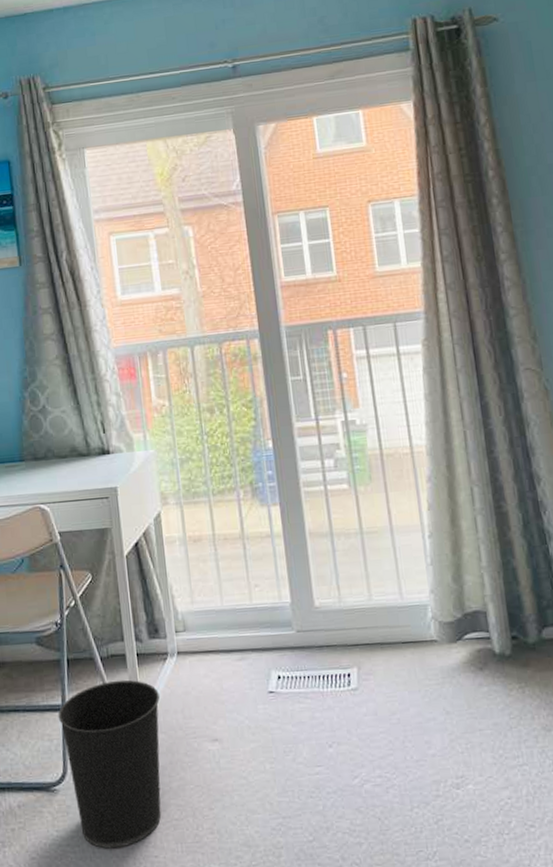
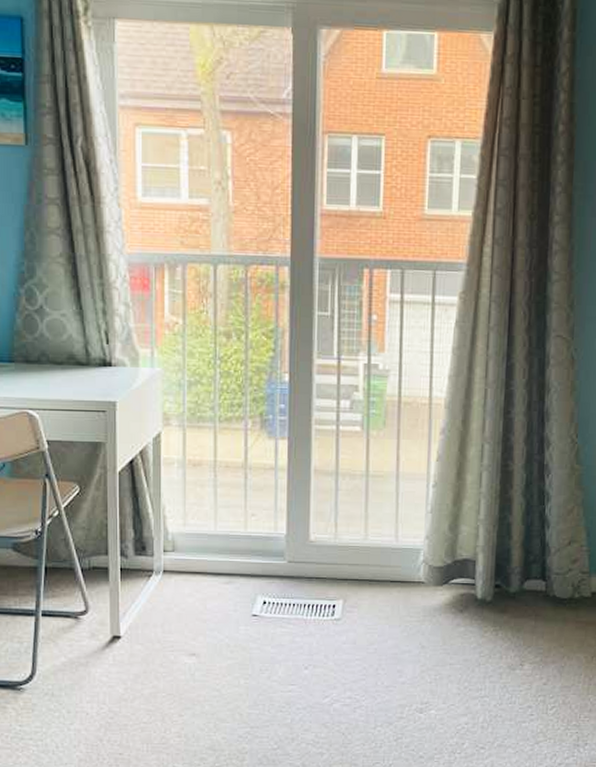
wastebasket: present [58,679,162,849] -> none [30,591,140,745]

